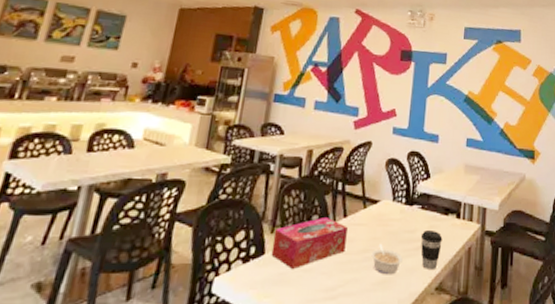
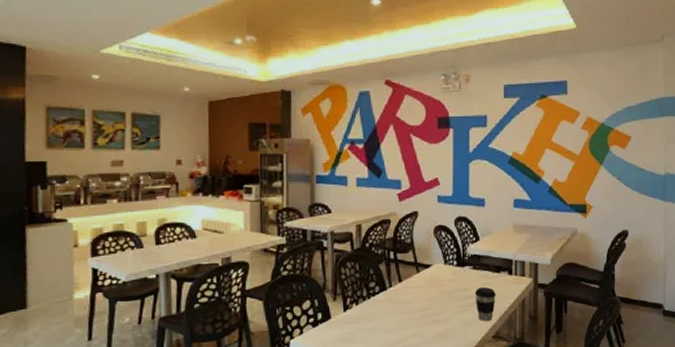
tissue box: present [271,216,348,269] -> none [336,282,404,329]
legume: present [371,243,403,275] -> none [429,302,459,329]

